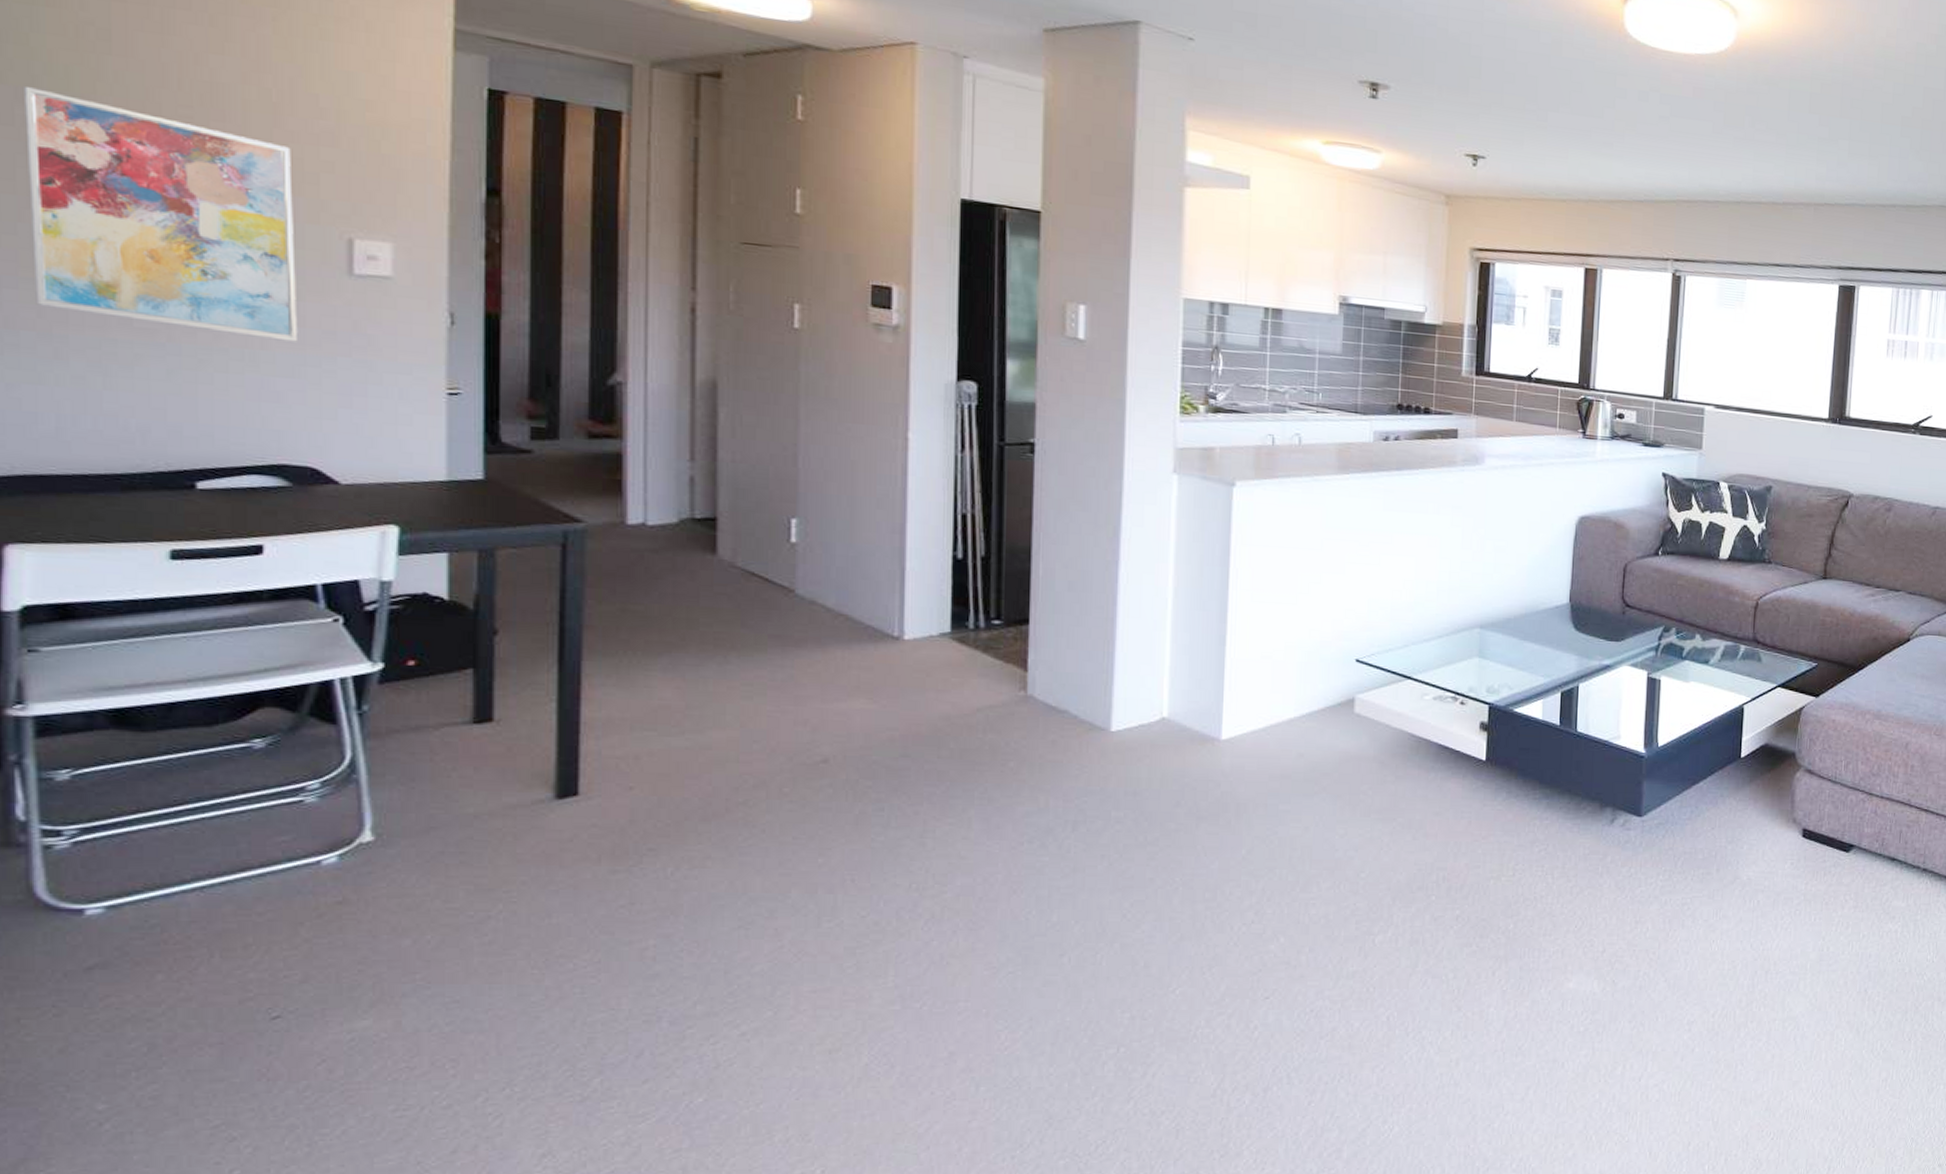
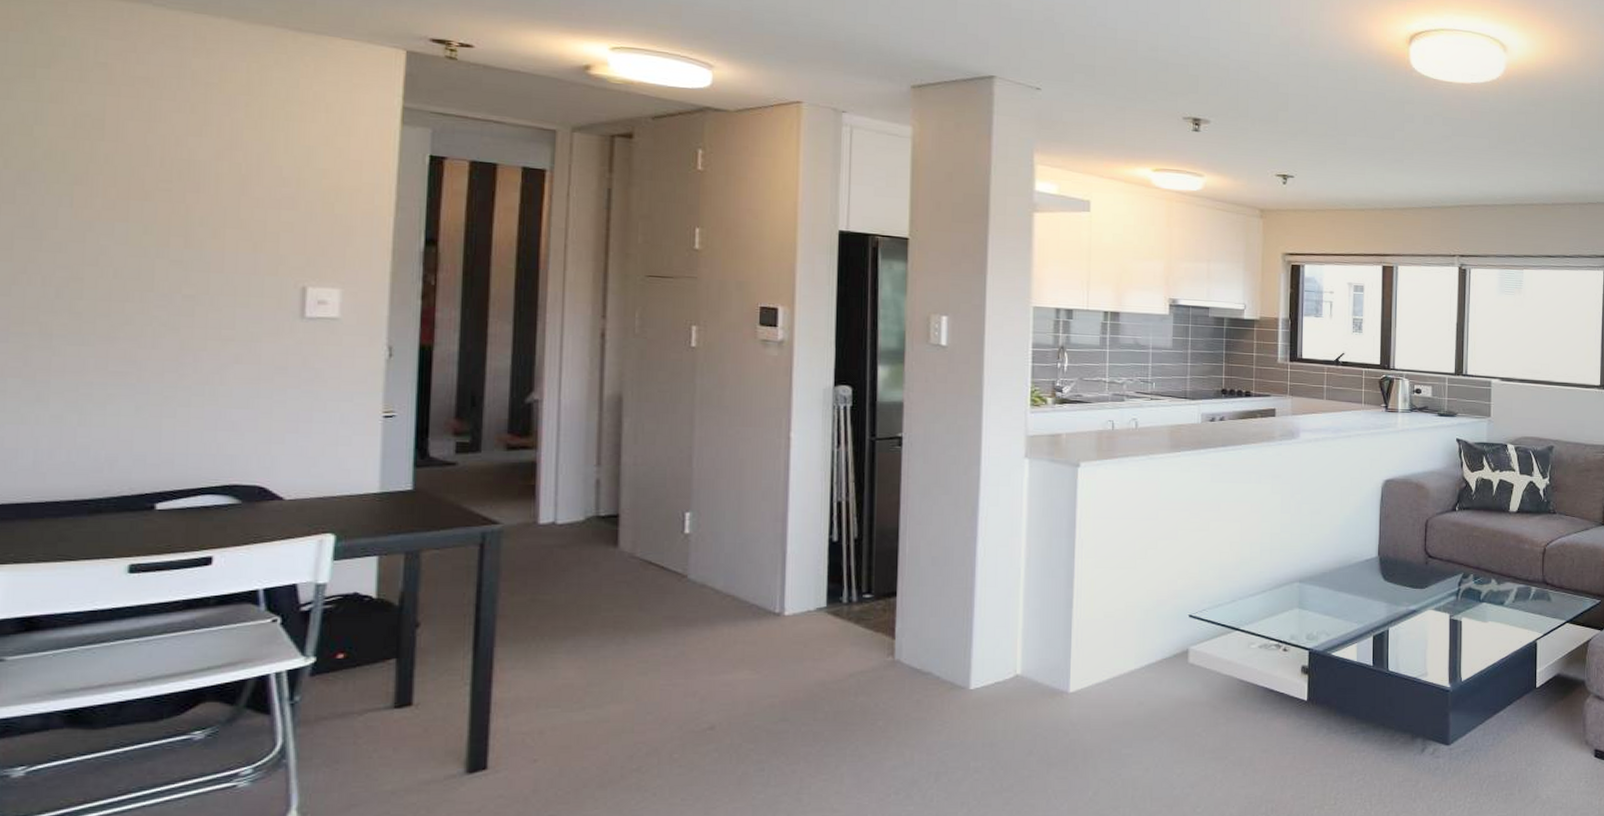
wall art: present [24,85,299,342] -> none [23,169,255,378]

